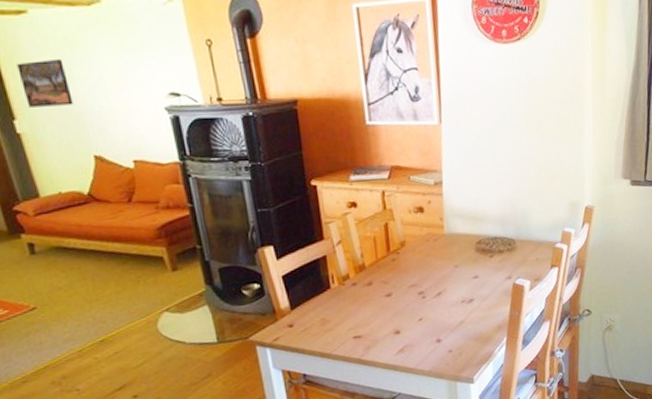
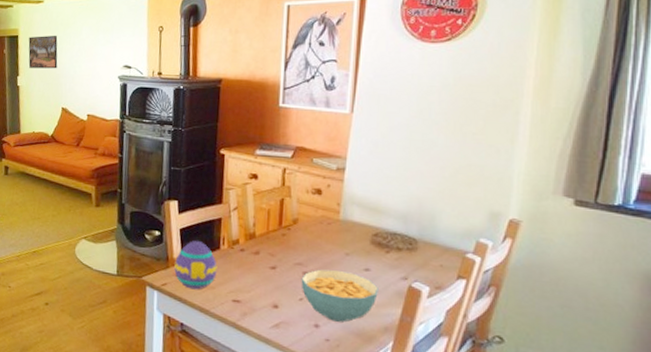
decorative egg: none [283,284,332,337] -> present [174,240,217,290]
cereal bowl: none [417,282,489,332] -> present [301,269,379,323]

